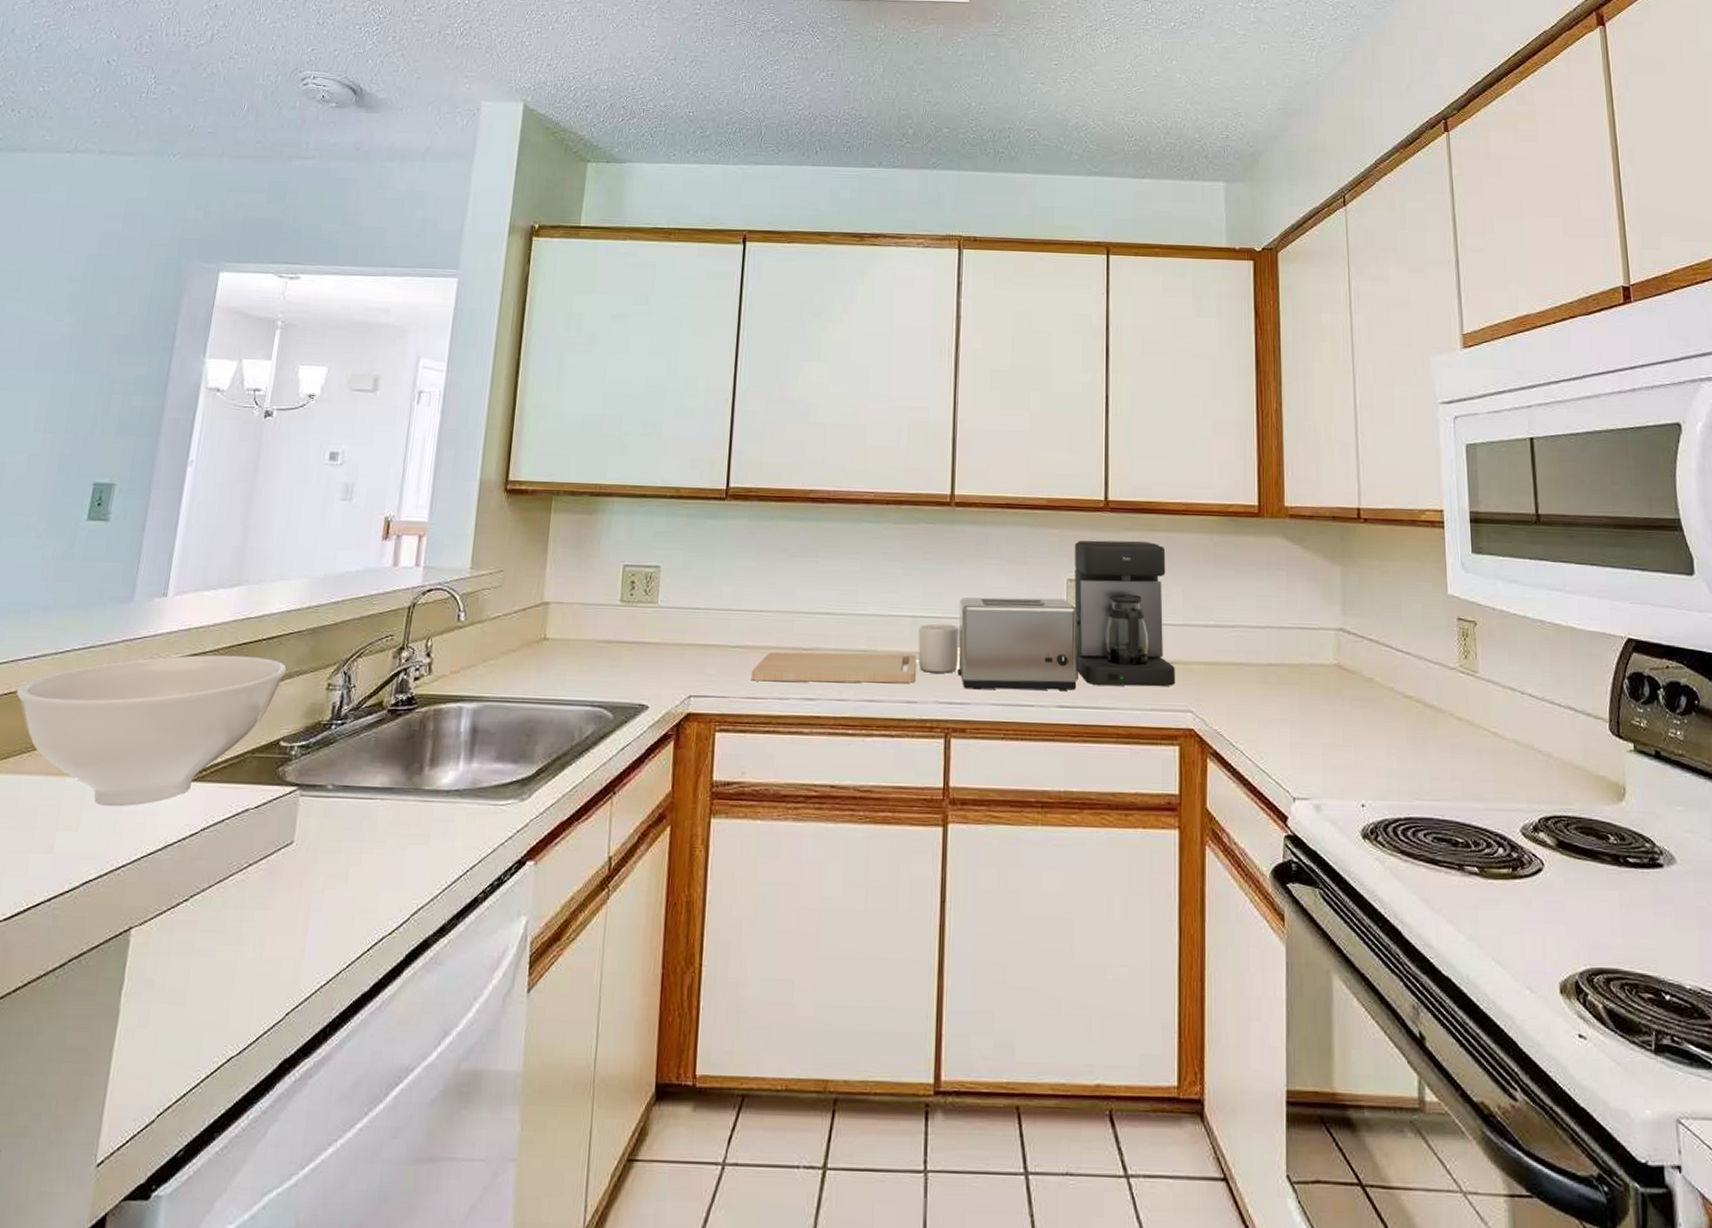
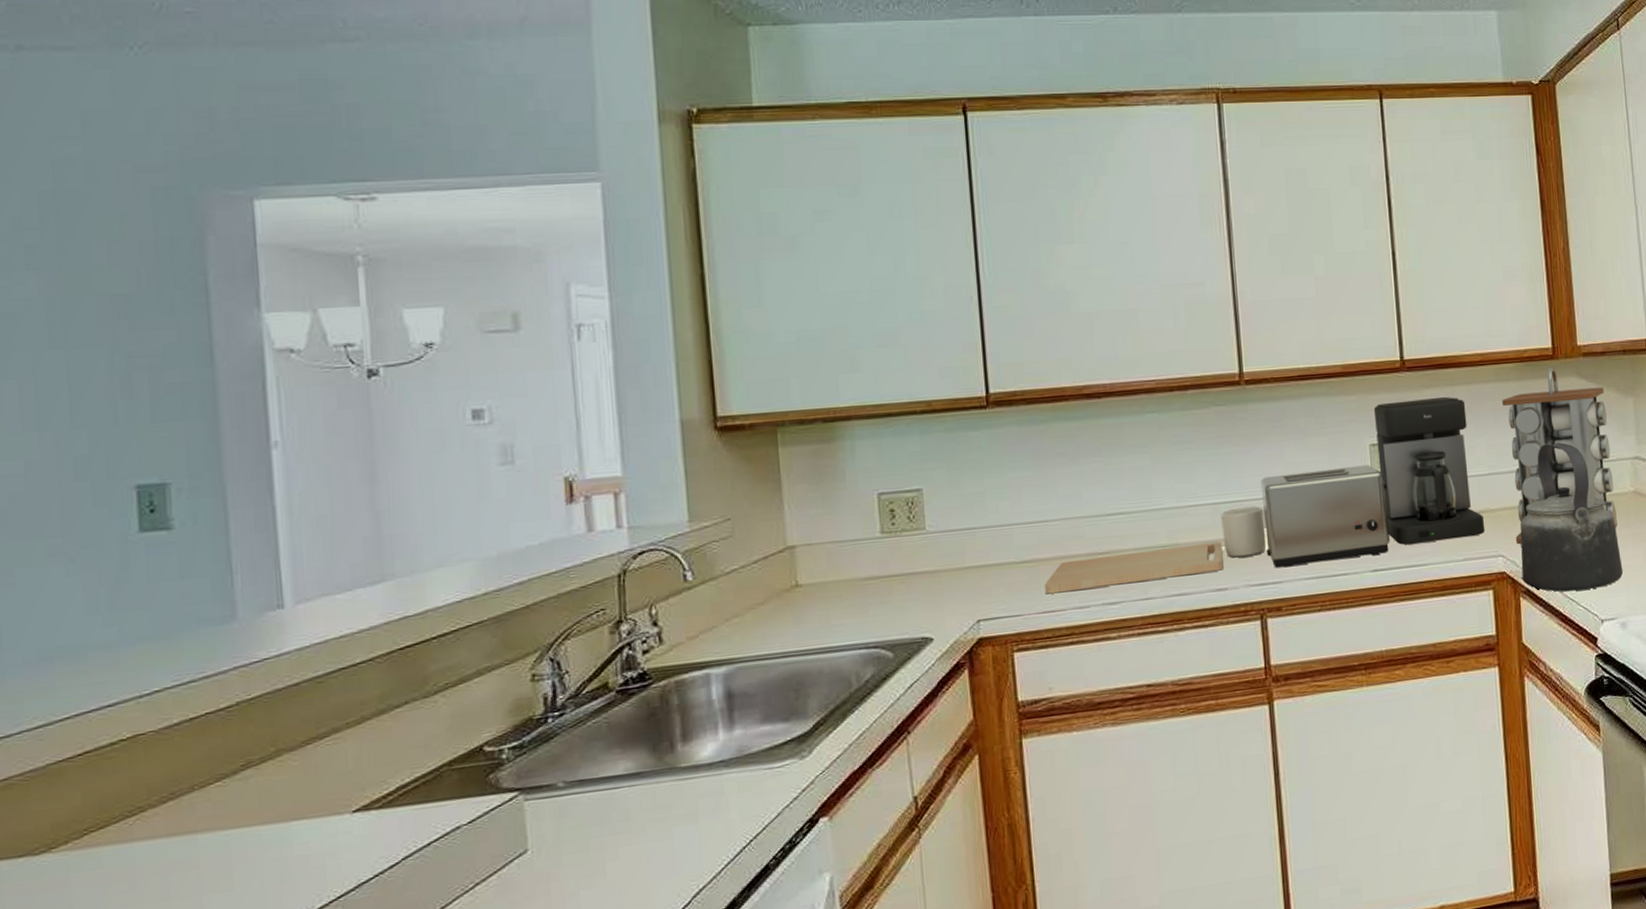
bowl: present [16,655,287,807] -> none [94,658,473,857]
spice rack: none [1203,525,1317,703] -> present [1502,367,1617,545]
kettle: none [1211,602,1320,762] -> present [1520,442,1623,592]

